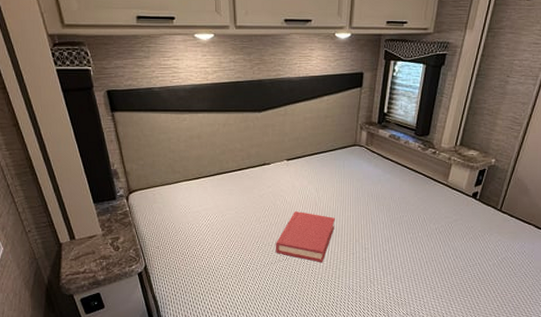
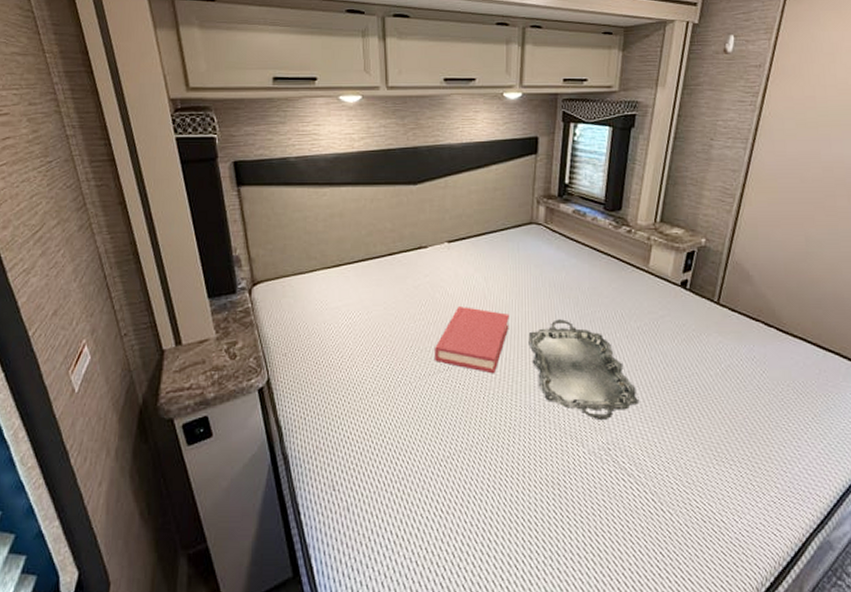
serving tray: none [349,222,433,298] -> present [528,319,640,421]

